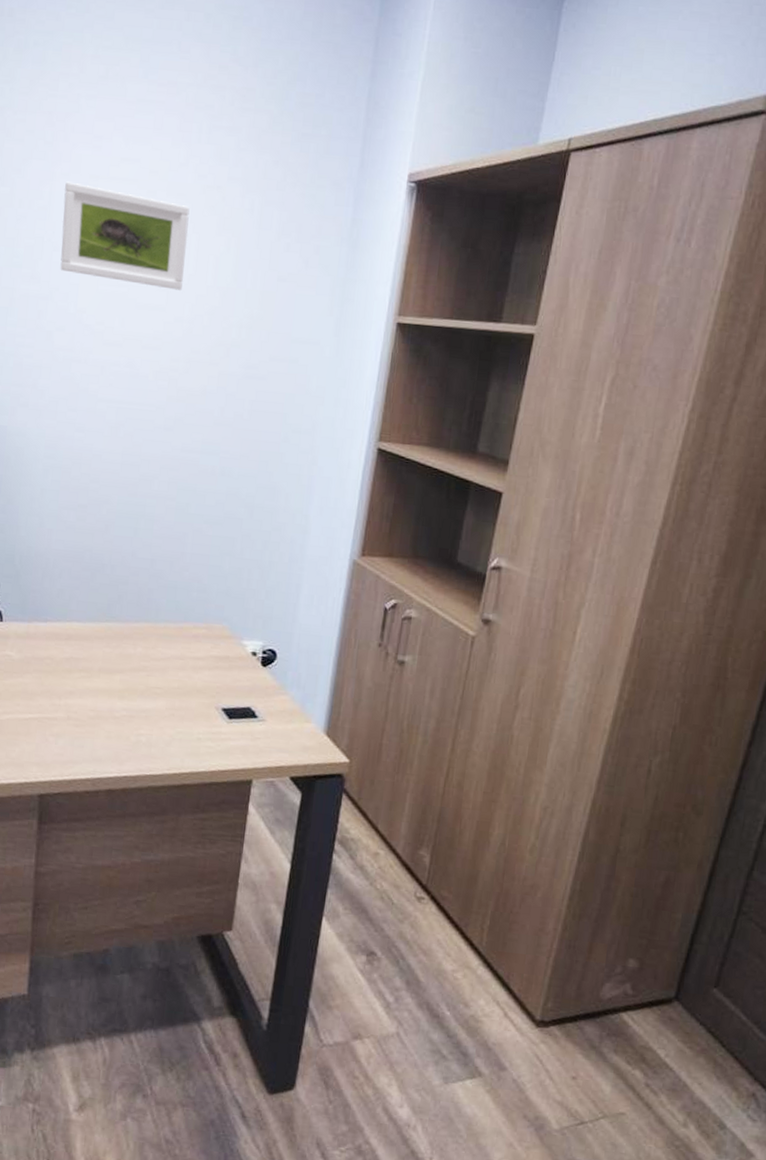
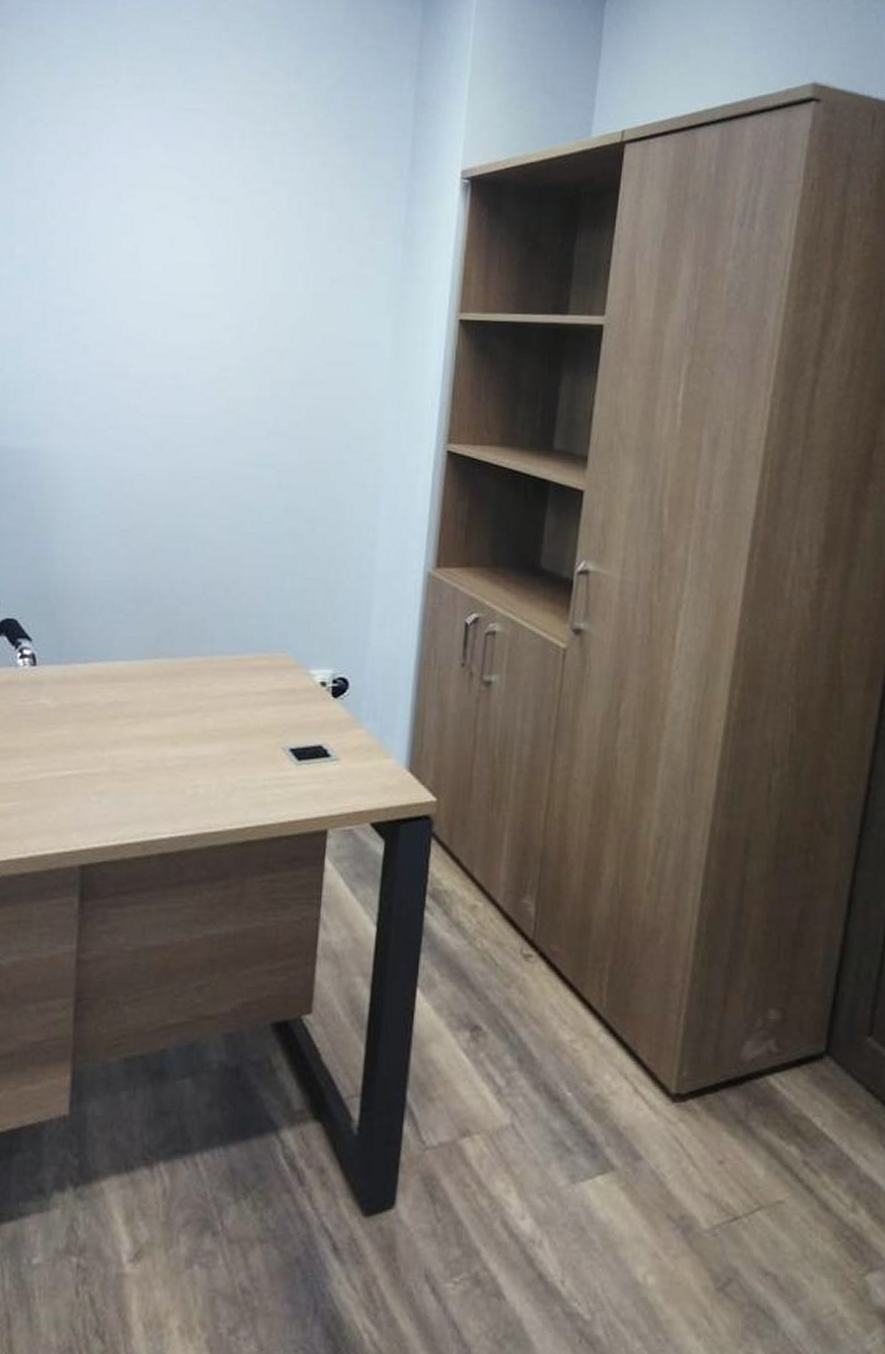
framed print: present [60,181,190,290] -> none [96,191,235,297]

